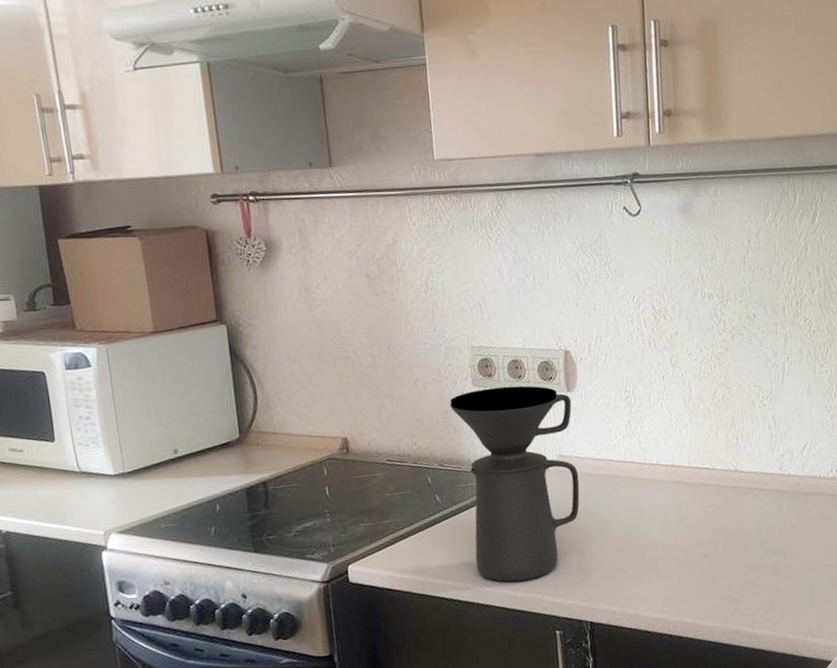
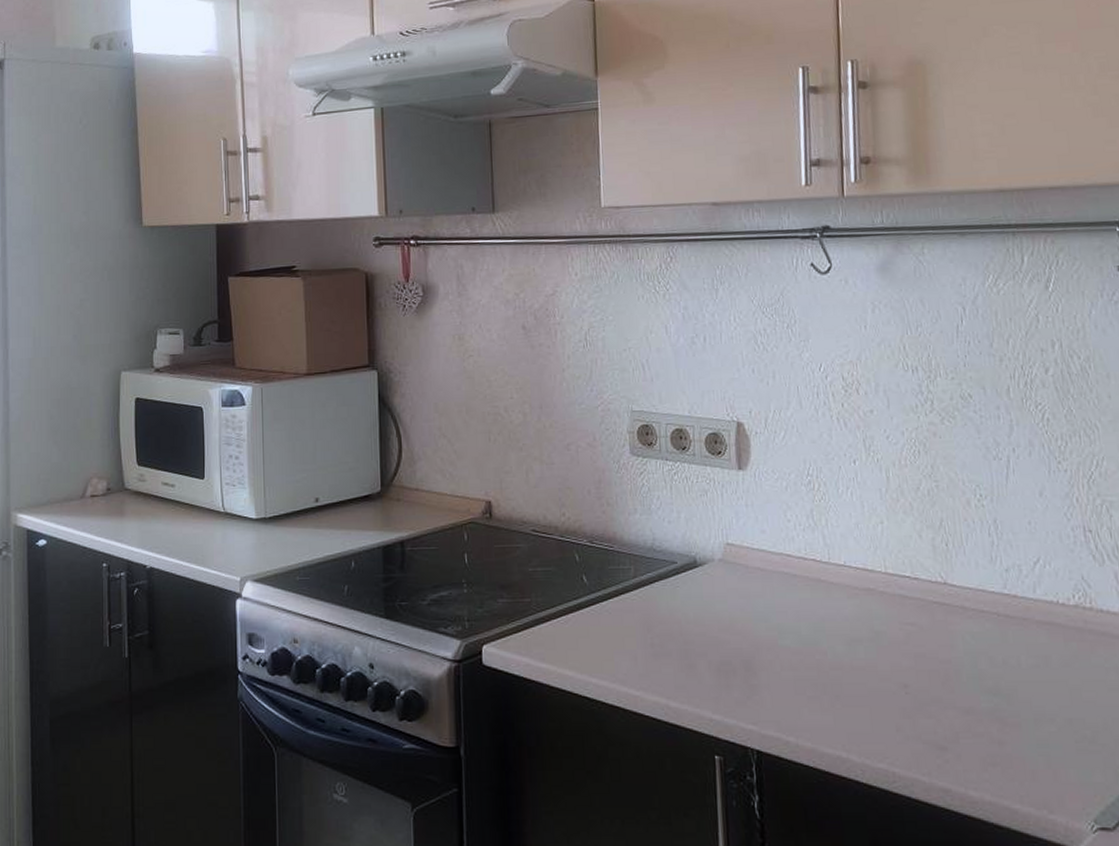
coffee maker: present [449,385,580,582] -> none [604,458,750,688]

